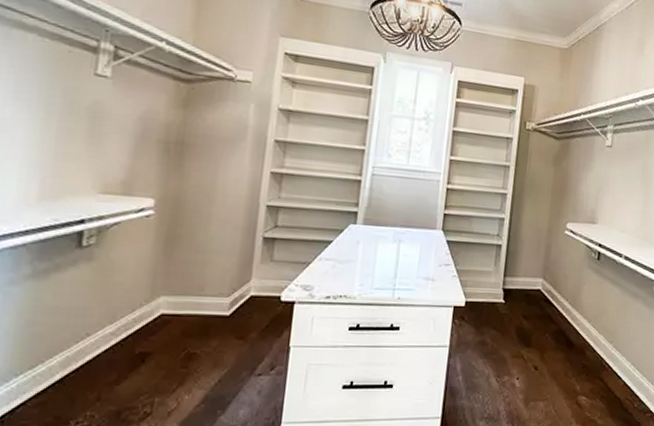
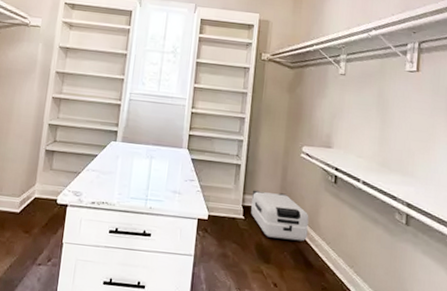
suitcase: none [512,271,572,321] -> present [251,190,309,242]

